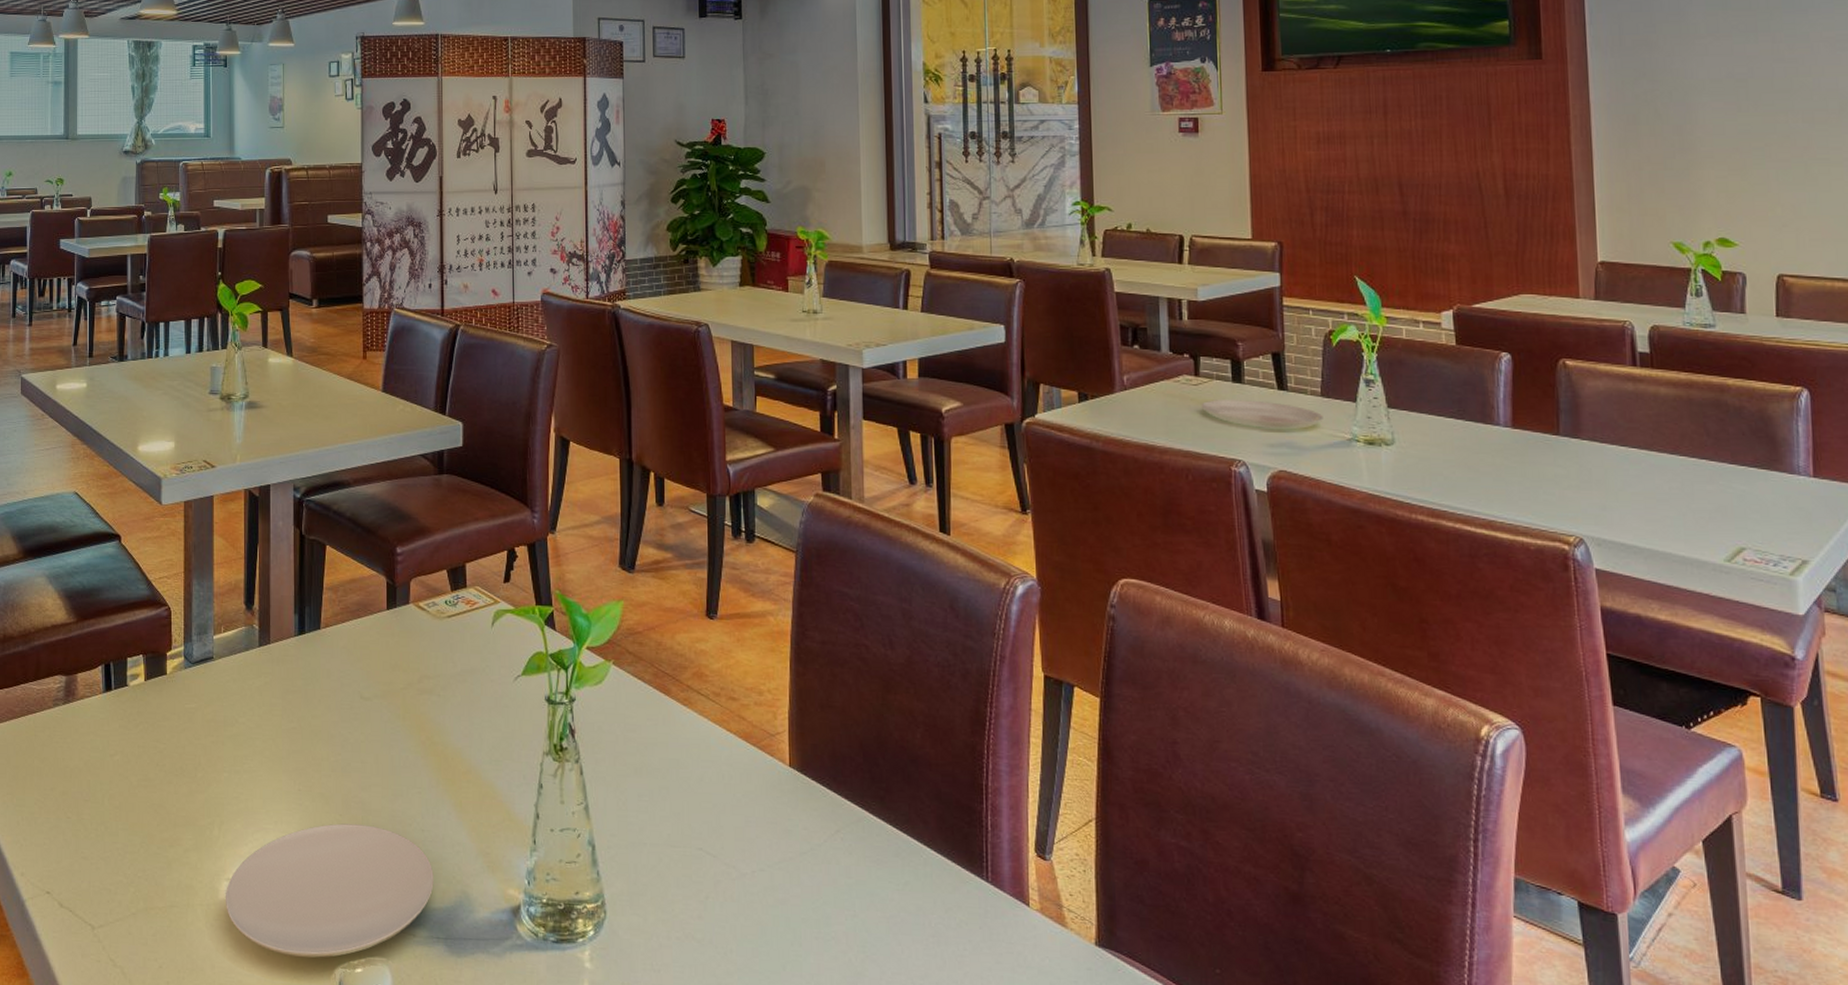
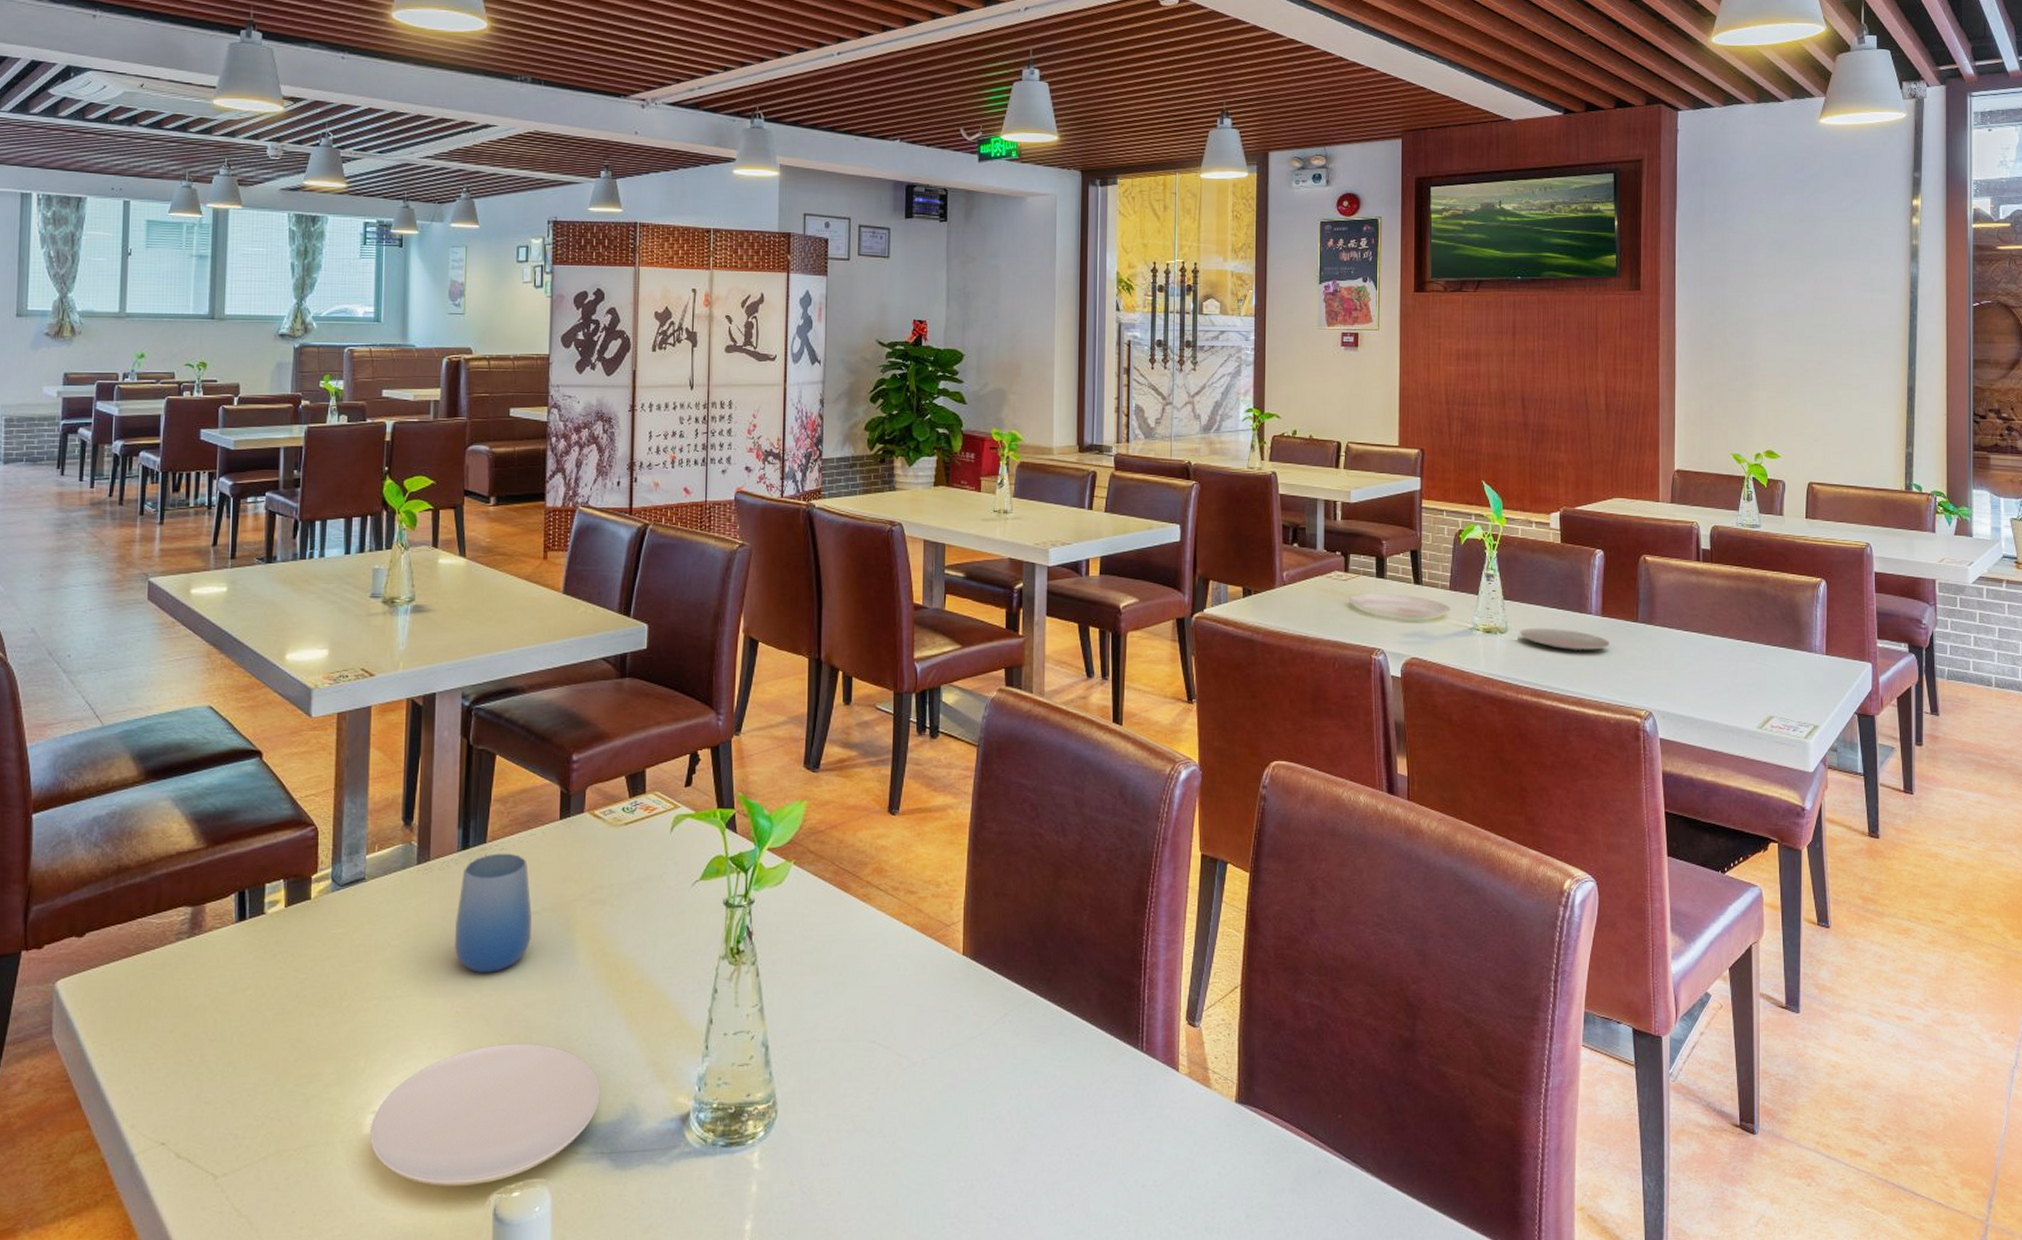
cup: none [295,639,364,754] -> present [455,853,532,973]
plate: none [1410,439,1524,466] -> present [1520,627,1610,650]

